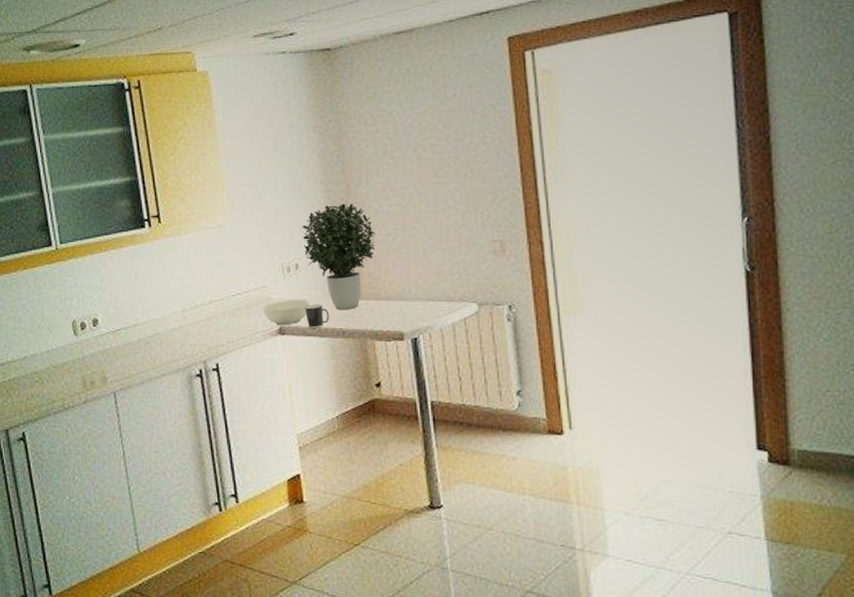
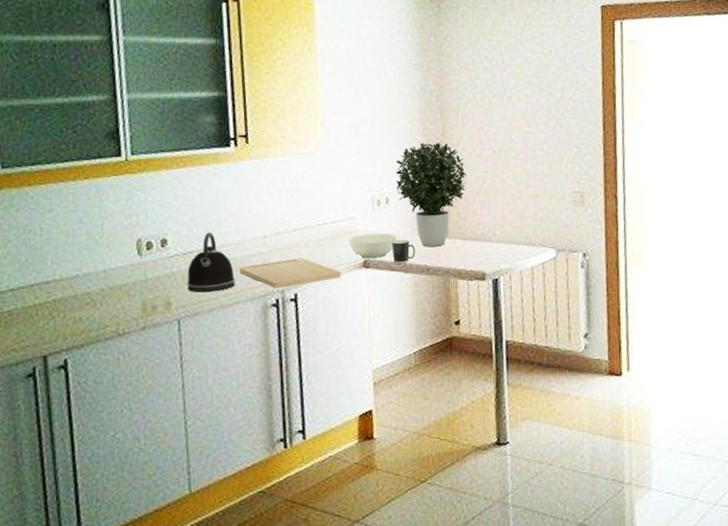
kettle: none [118,310,161,367] -> present [186,232,235,293]
cutting board: none [163,328,258,359] -> present [239,257,341,289]

